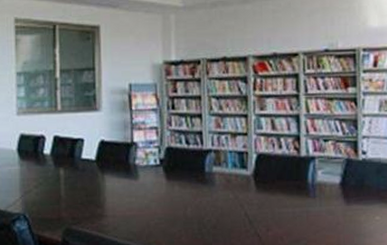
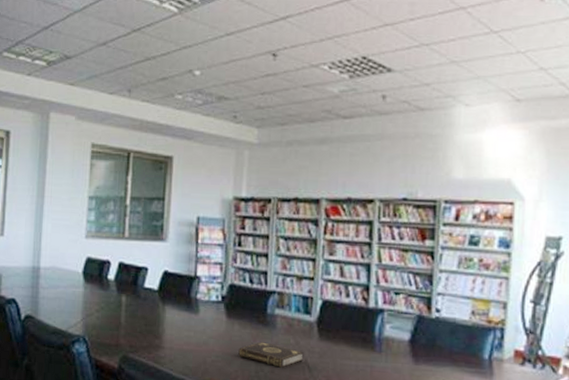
book: none [180,200,243,223] -> present [238,342,304,368]

